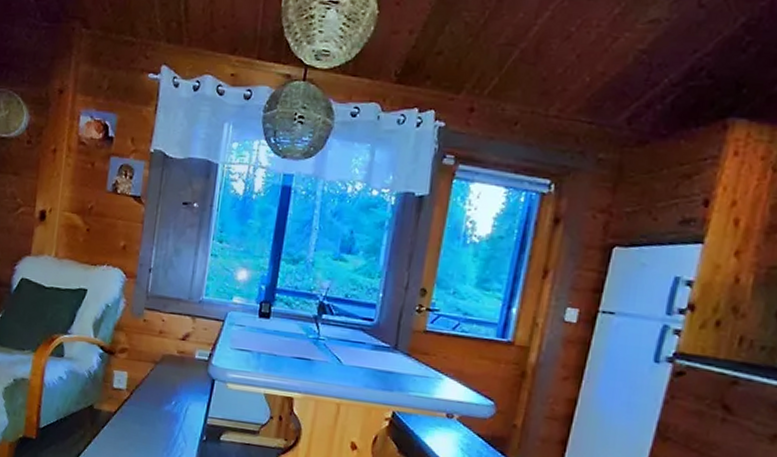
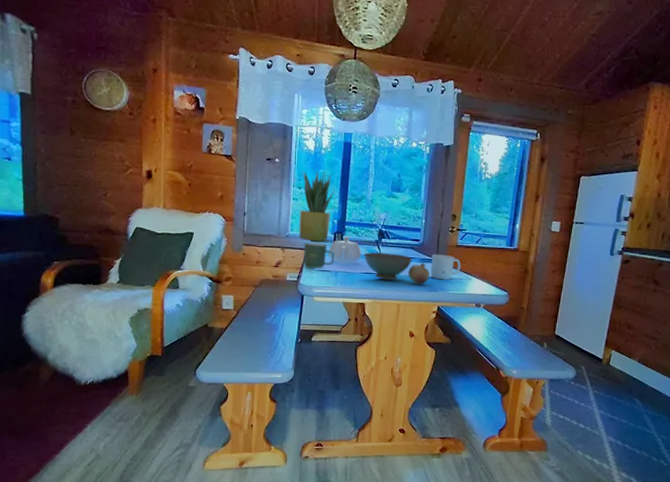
planter: none [215,218,266,313] -> present [299,169,335,242]
mug: none [218,311,258,348] -> present [304,241,334,270]
teapot: none [251,307,294,344] -> present [329,236,361,264]
bowl: none [296,330,363,371] -> present [363,252,413,280]
fruit: none [354,349,386,380] -> present [408,262,431,285]
mug: none [385,340,430,377] -> present [430,254,461,280]

